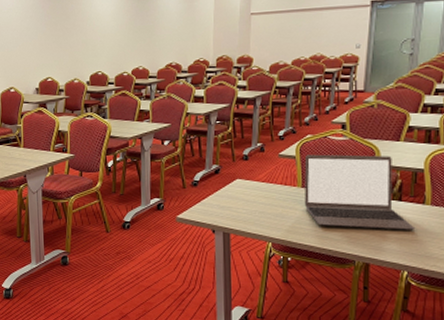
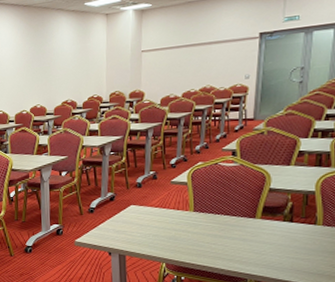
laptop: present [304,154,416,230] -> none [196,179,307,250]

